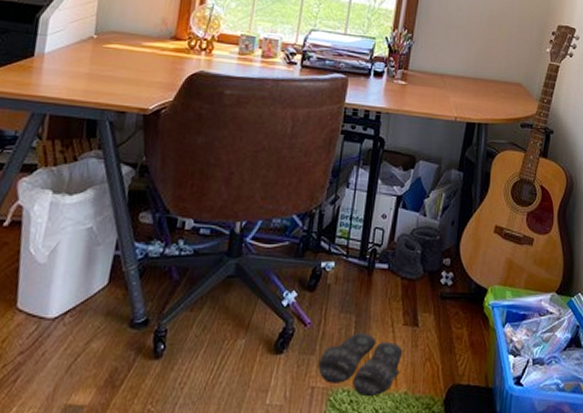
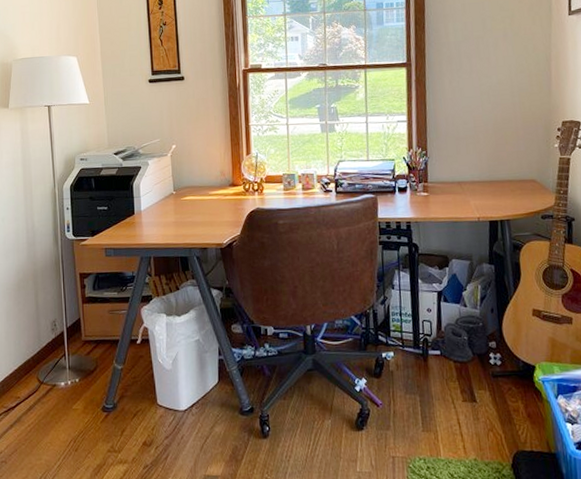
slippers: present [319,332,402,396] -> none [395,409,467,463]

